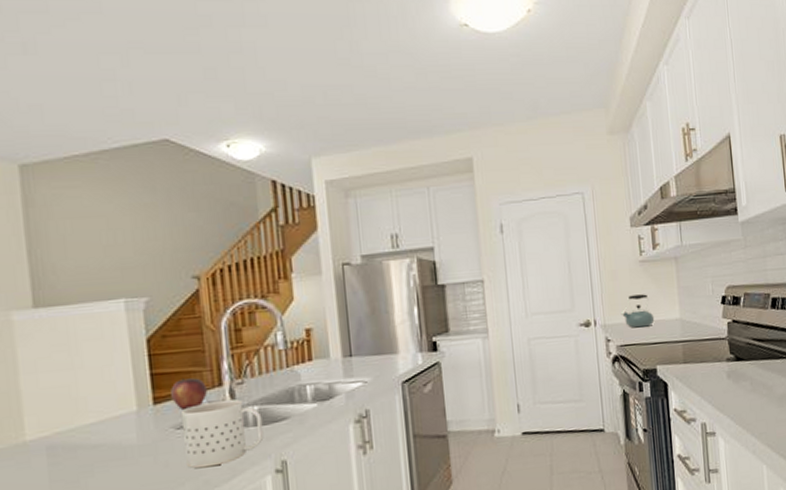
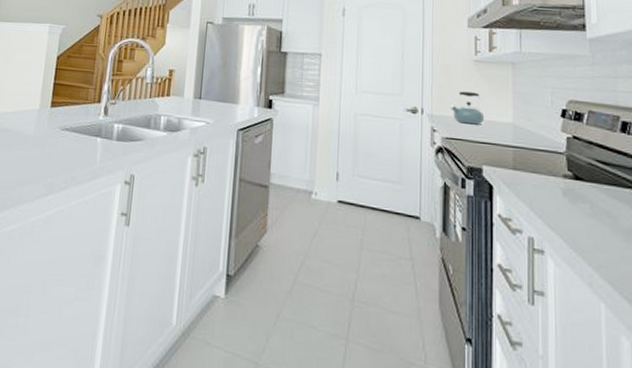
fruit: present [171,377,207,411] -> none [63,90,90,117]
mug: present [180,399,264,469] -> none [63,113,124,167]

